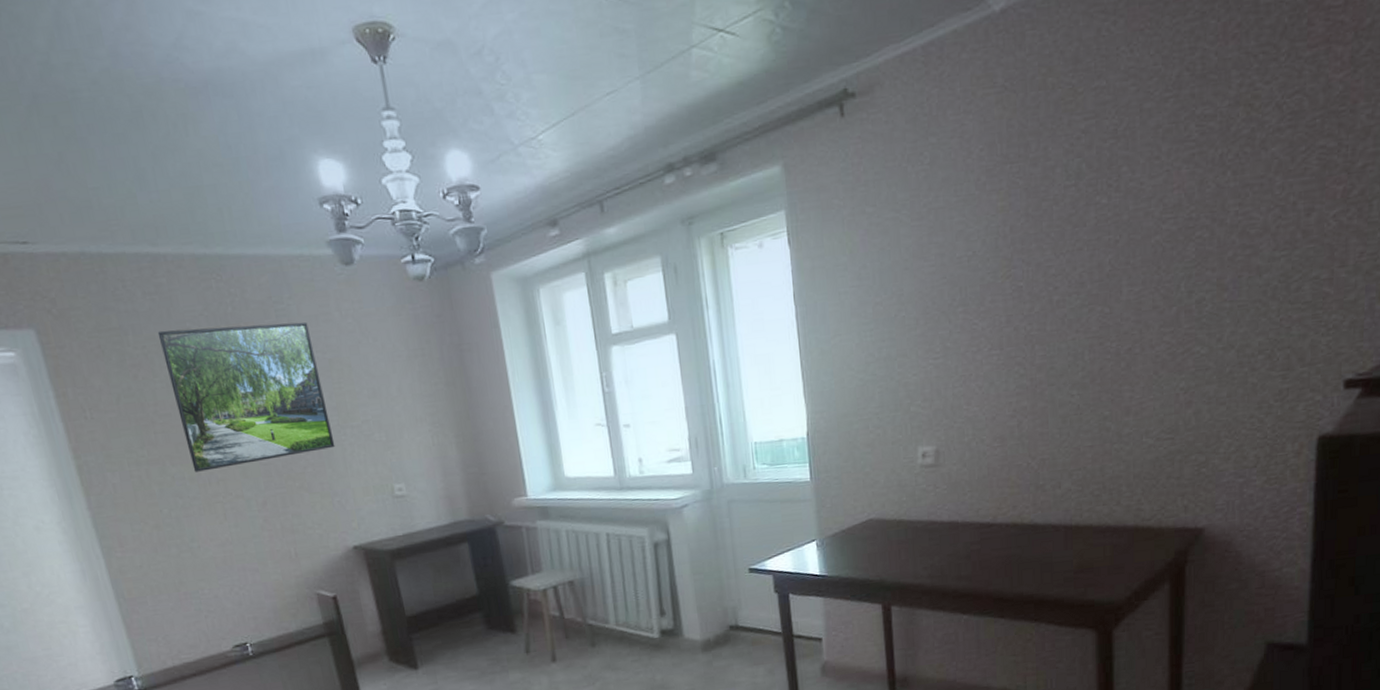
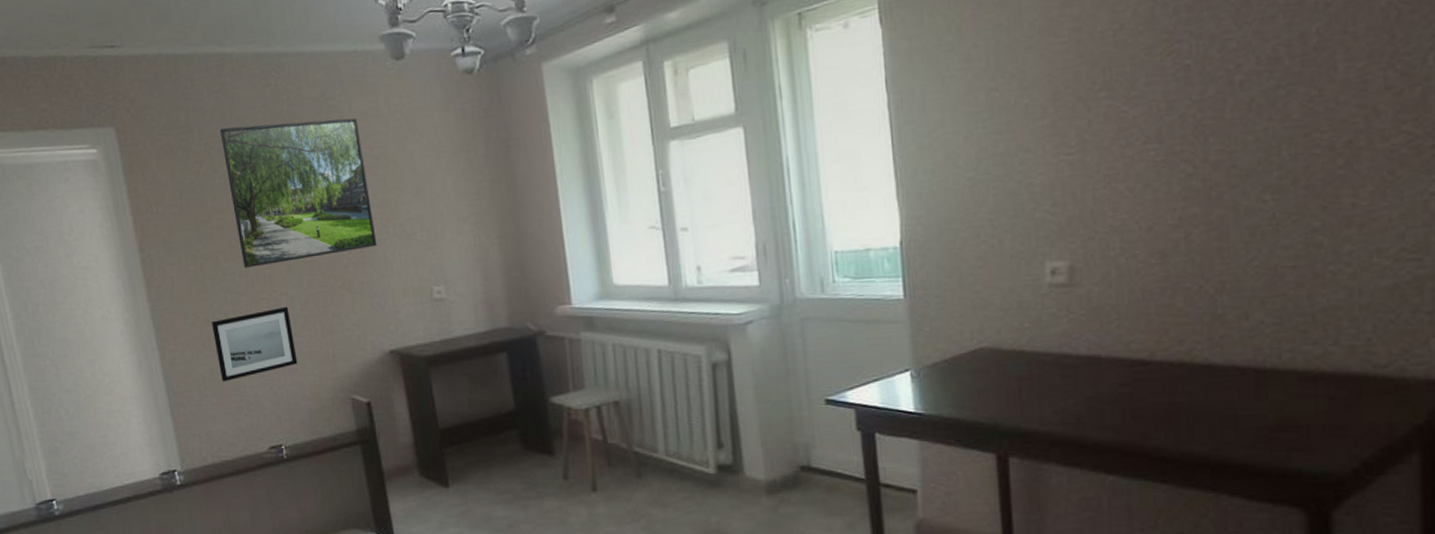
wall art: none [162,508,259,586] -> present [212,306,298,382]

